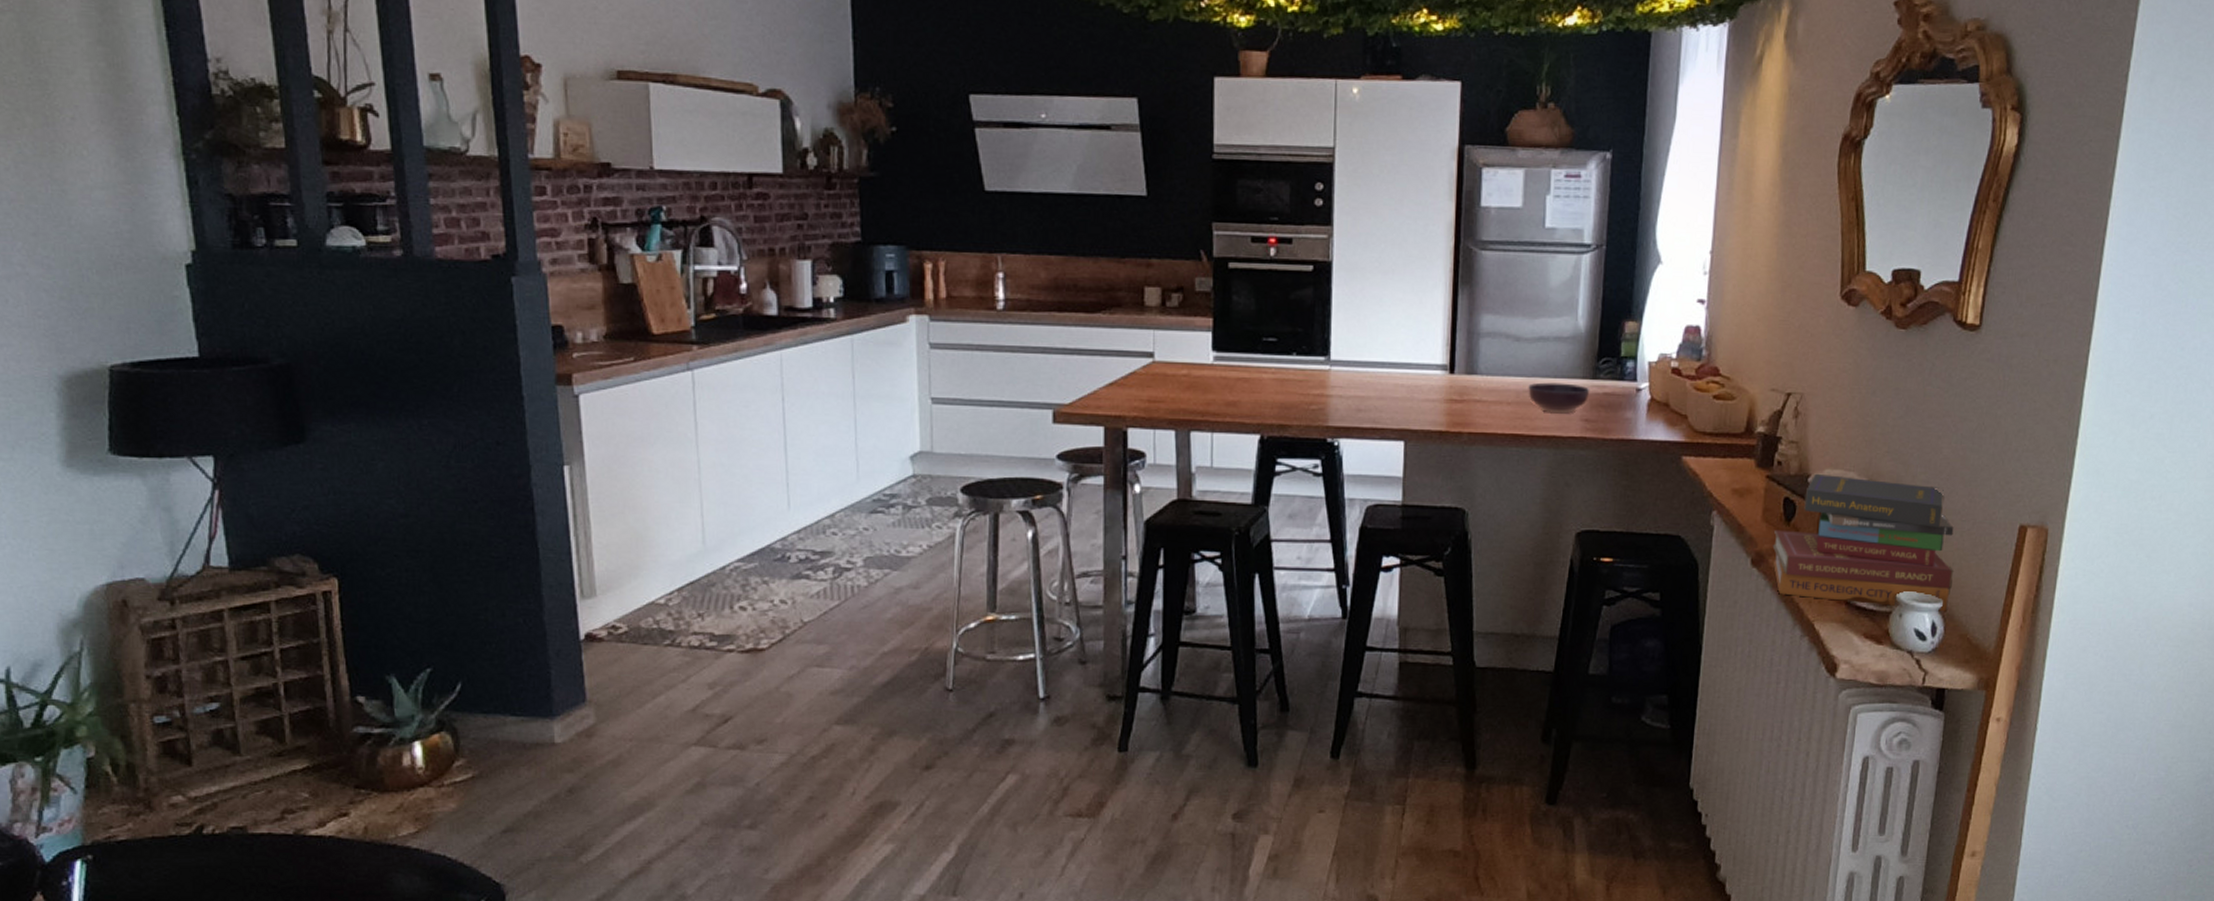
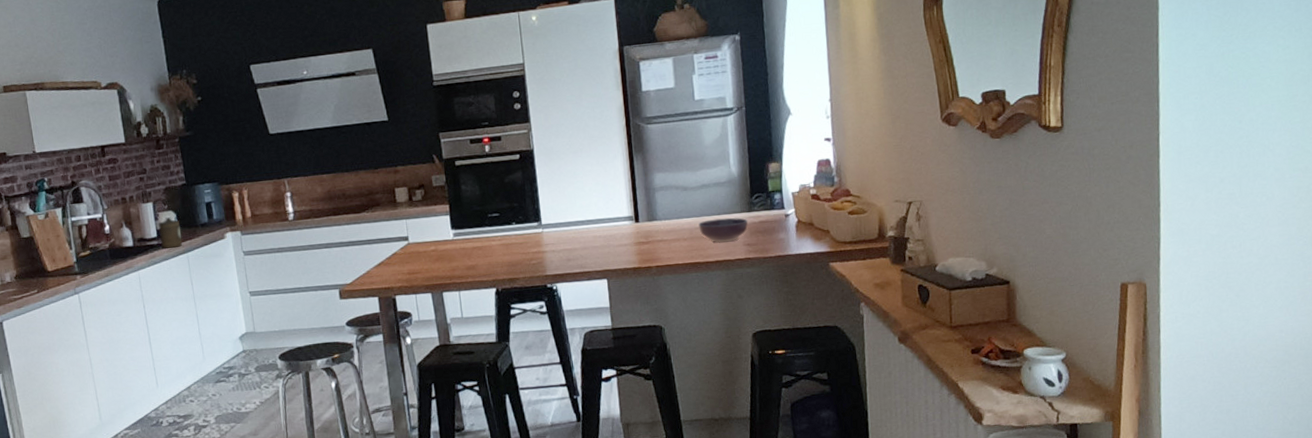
canister: none [815,283,847,325] -> present [158,217,183,249]
books: present [1772,473,1954,612] -> none [913,261,1070,363]

